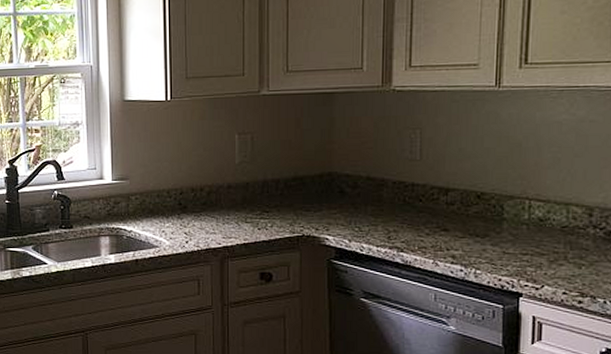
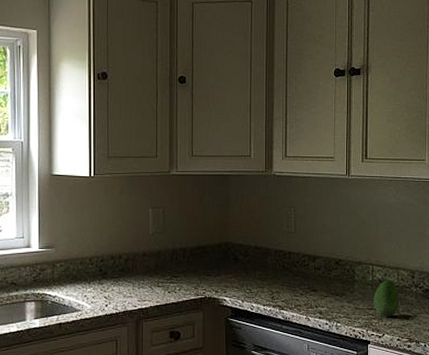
fruit: none [529,218,568,265] -> present [373,280,399,317]

